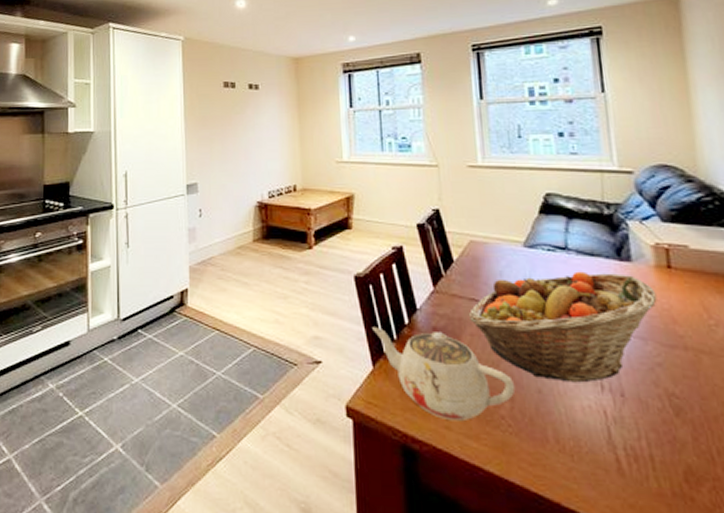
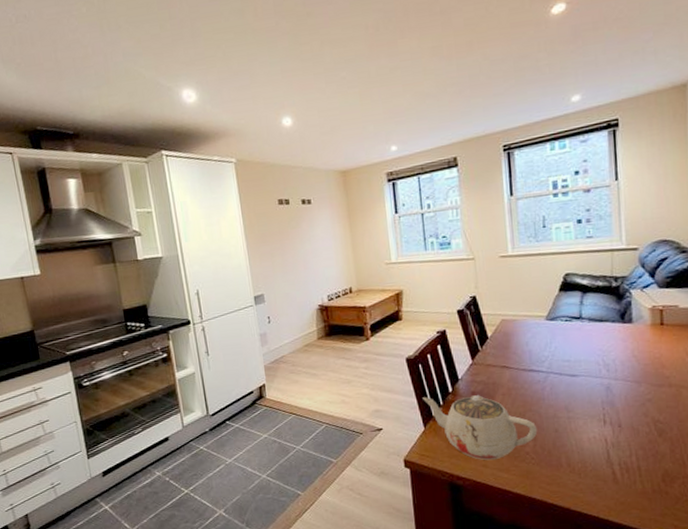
fruit basket: present [468,271,657,383] -> none [500,333,651,422]

